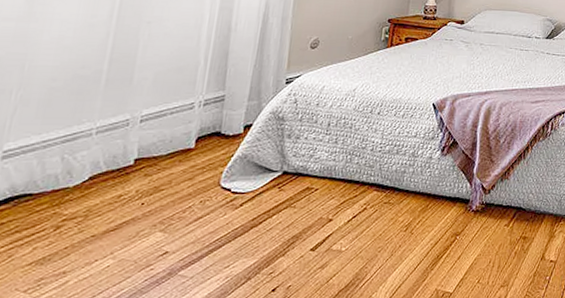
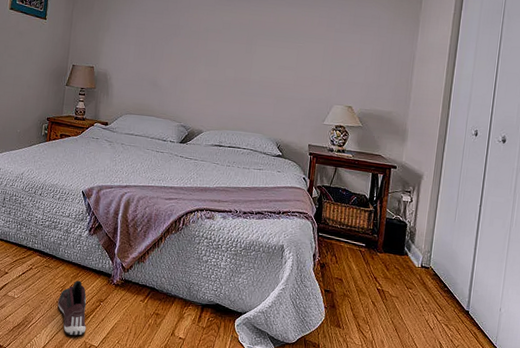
sneaker: none [401,214,439,285] -> present [57,280,87,336]

